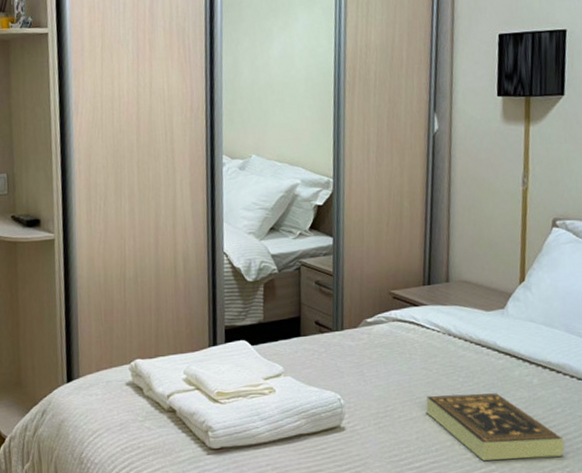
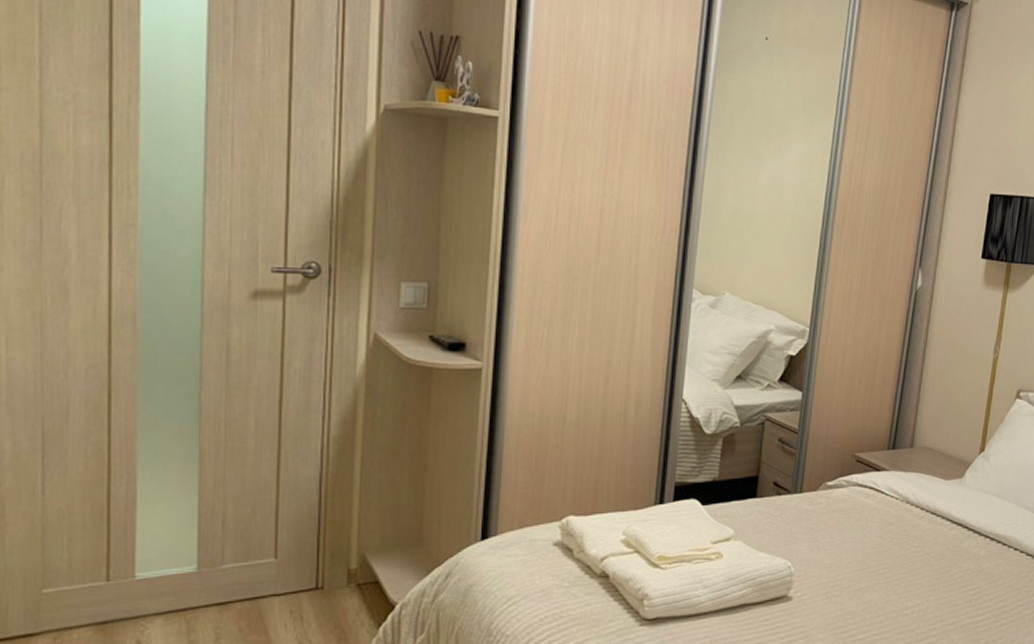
book: present [426,393,565,461] -> none [875,564,1001,633]

